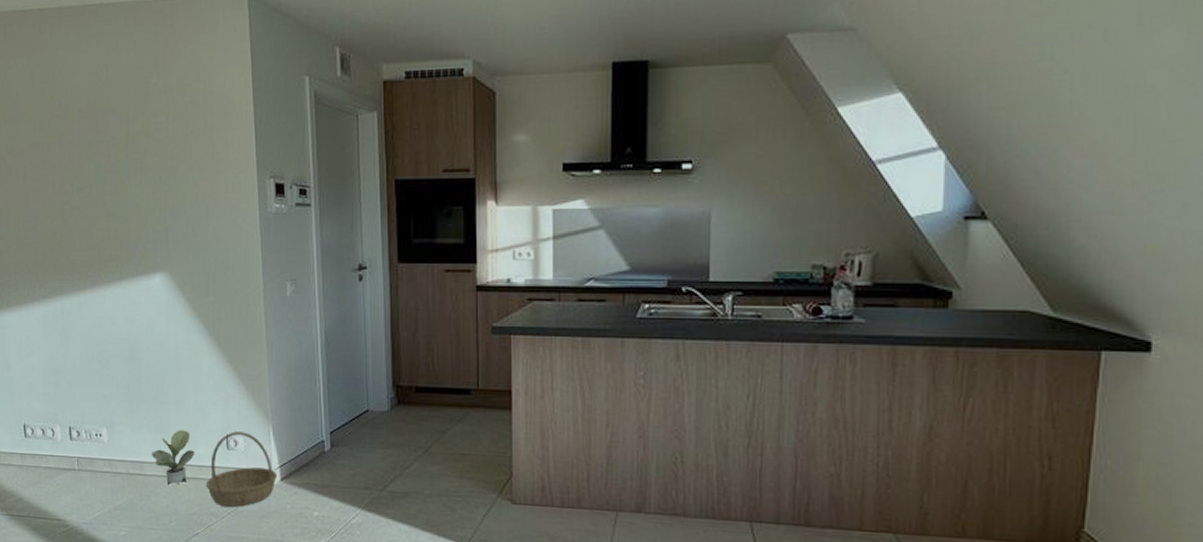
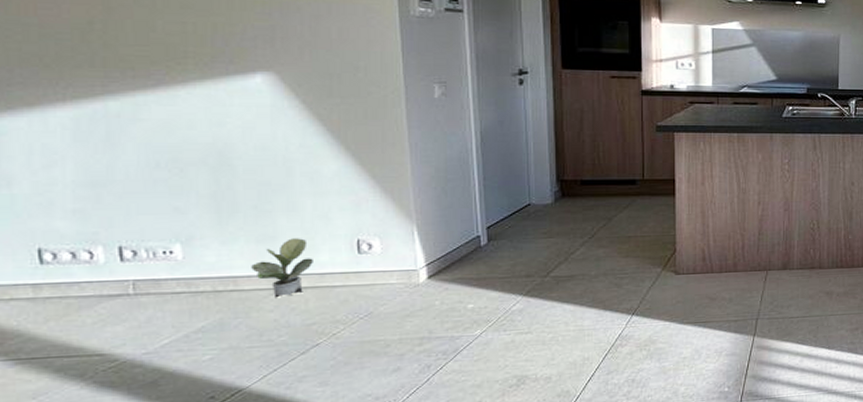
basket: present [206,431,278,507] -> none [329,234,424,312]

